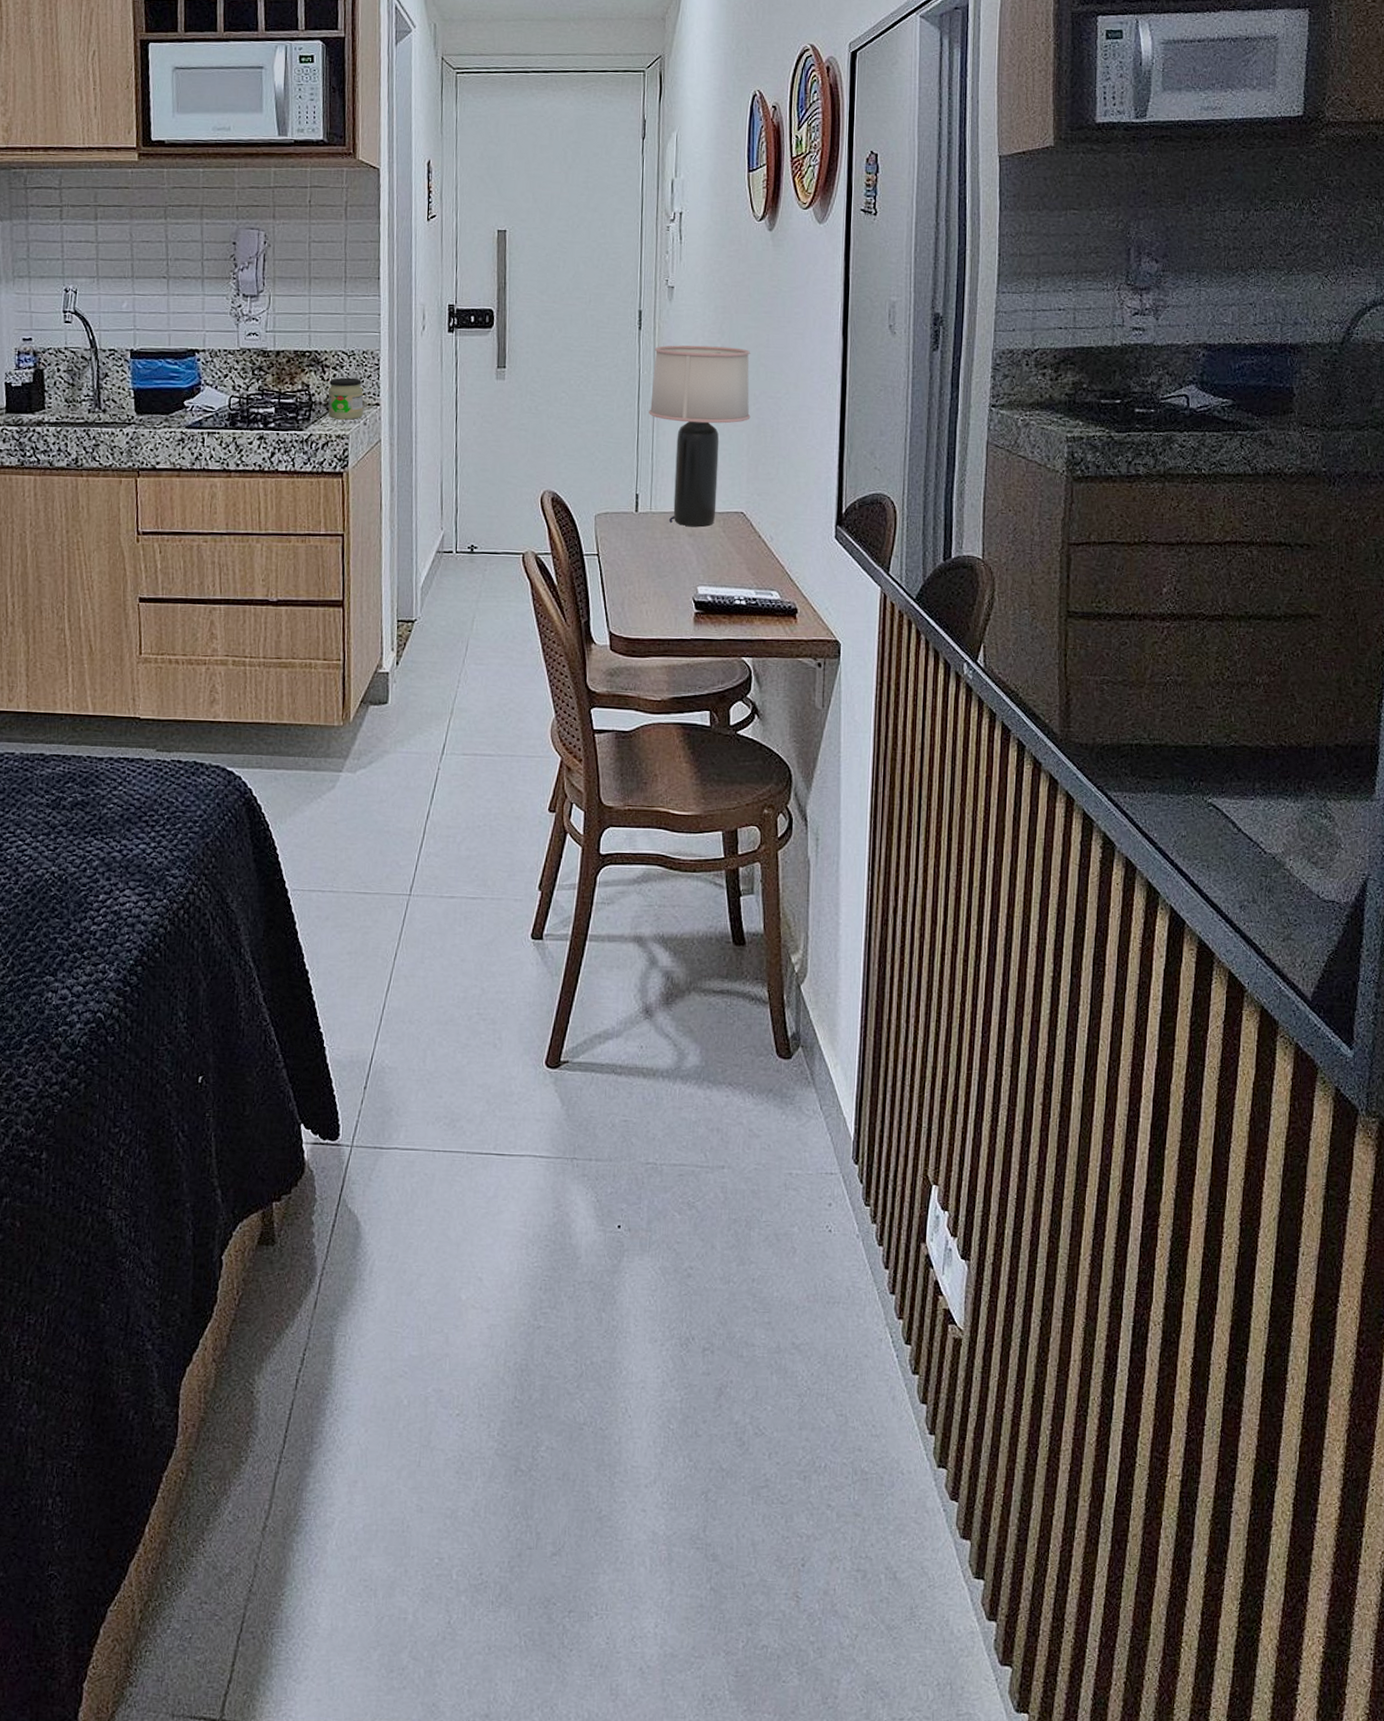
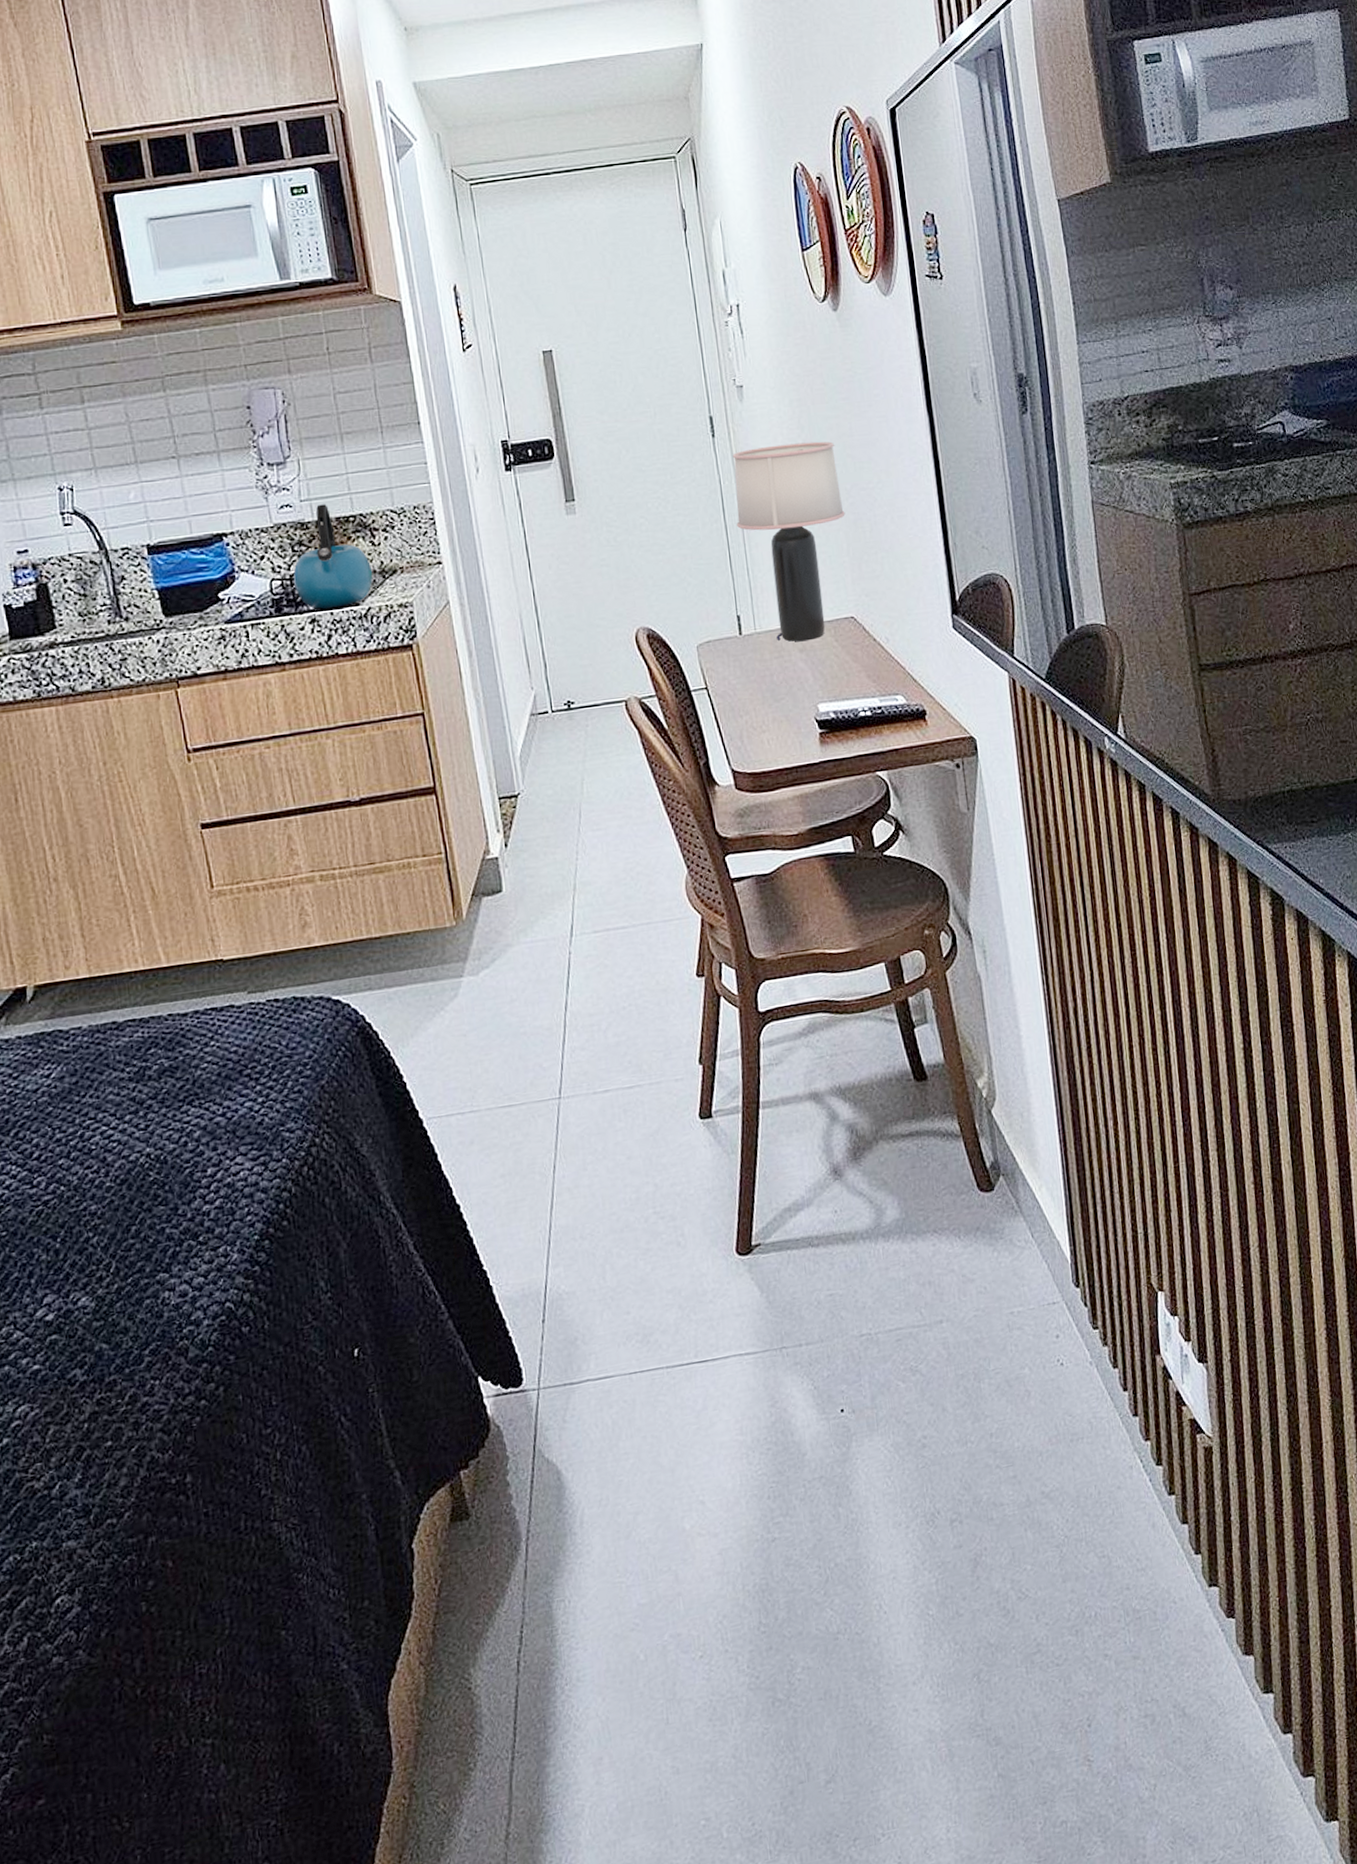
kettle: none [250,337,319,430] -> present [293,504,373,610]
jar: present [328,377,364,420] -> none [381,537,425,587]

